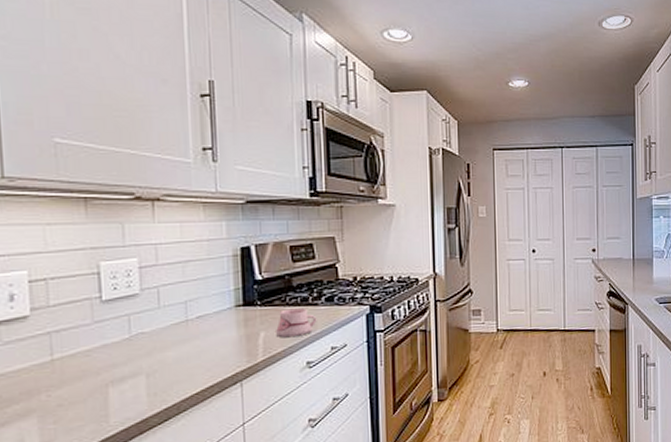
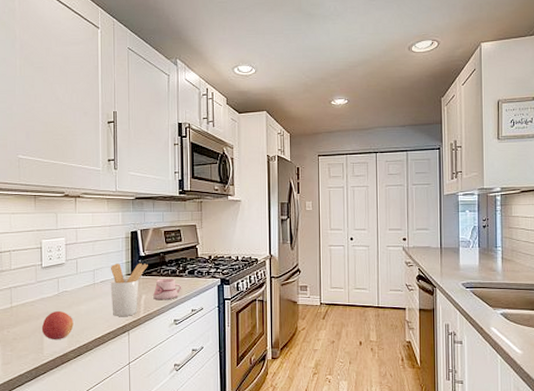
apple: none [104,360,157,402] -> present [41,310,74,339]
utensil holder: none [210,289,268,363] -> present [110,263,148,316]

